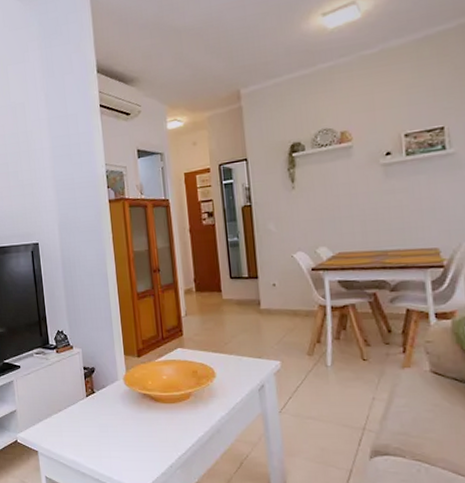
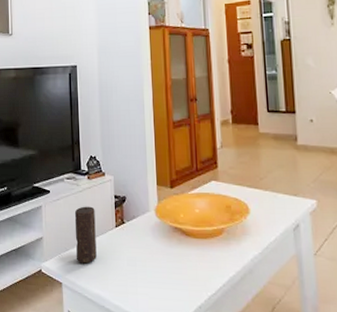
candle: none [45,378,70,432] -> present [74,206,97,264]

